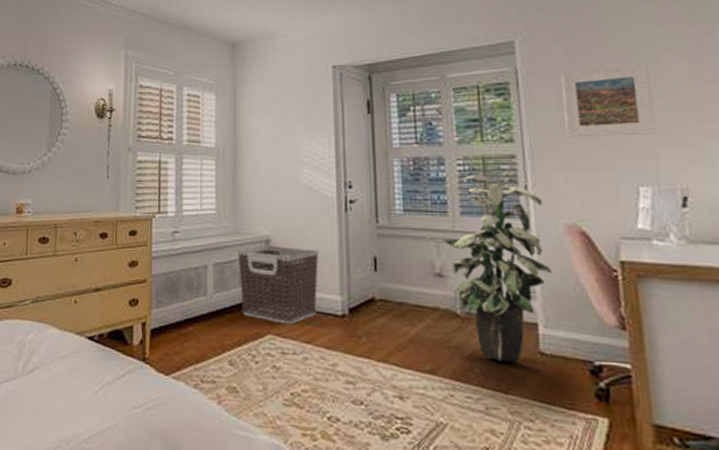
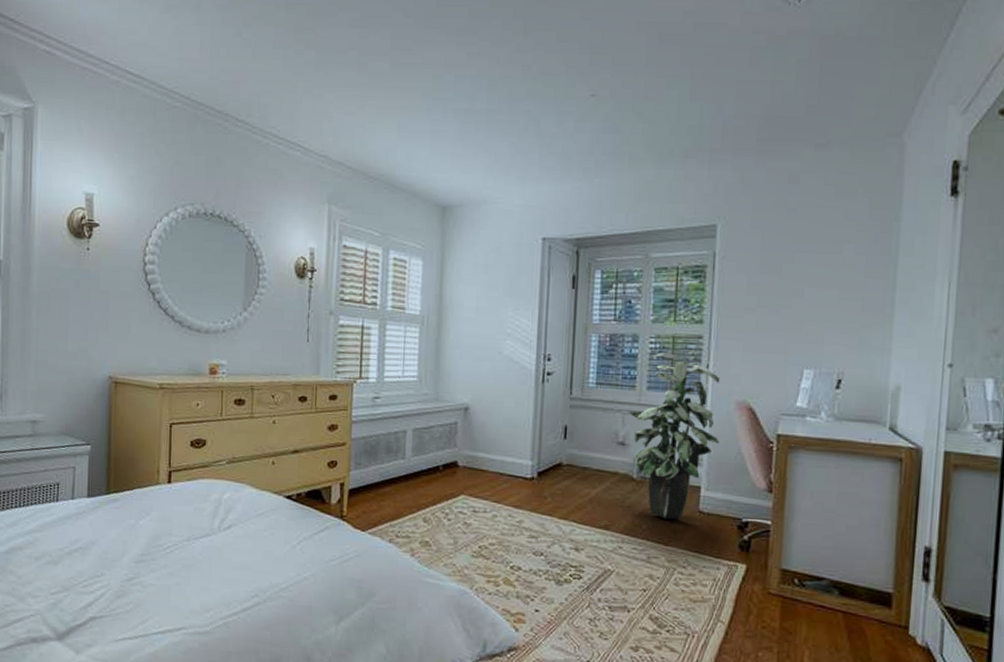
clothes hamper: present [238,246,318,325] -> none [437,413,514,486]
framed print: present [561,64,657,138] -> none [750,255,830,323]

